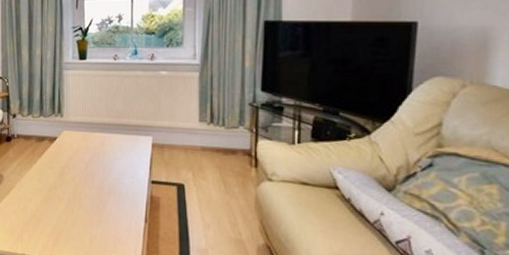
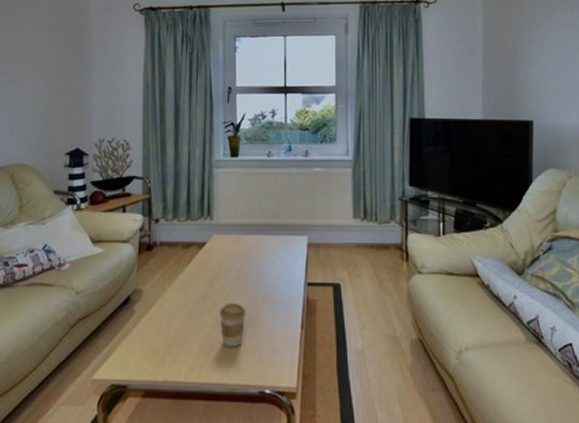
coffee cup: none [69,193,94,233] -> present [219,304,247,348]

